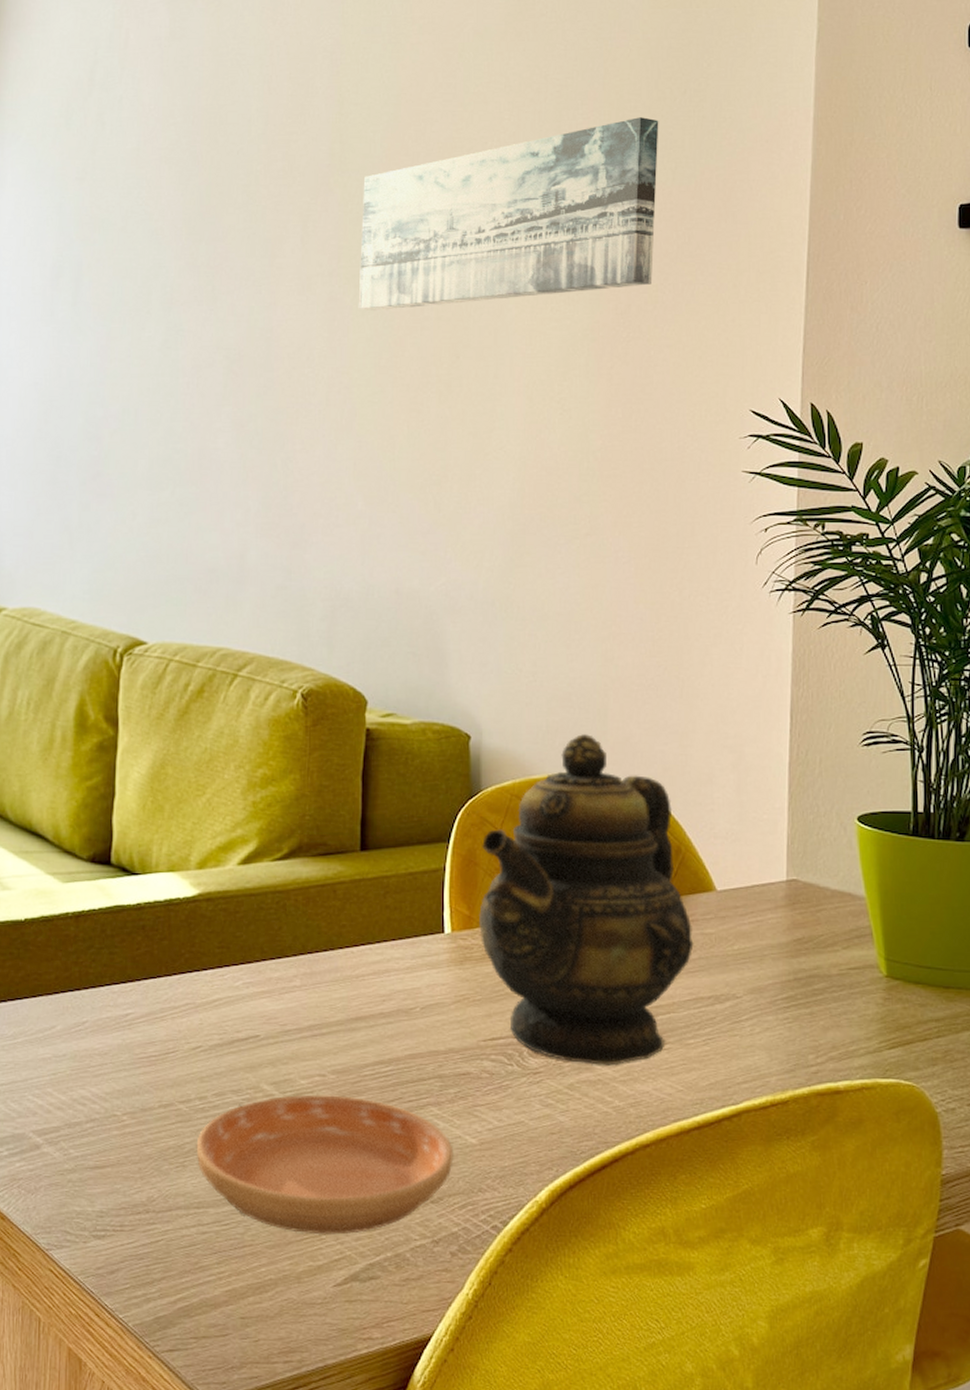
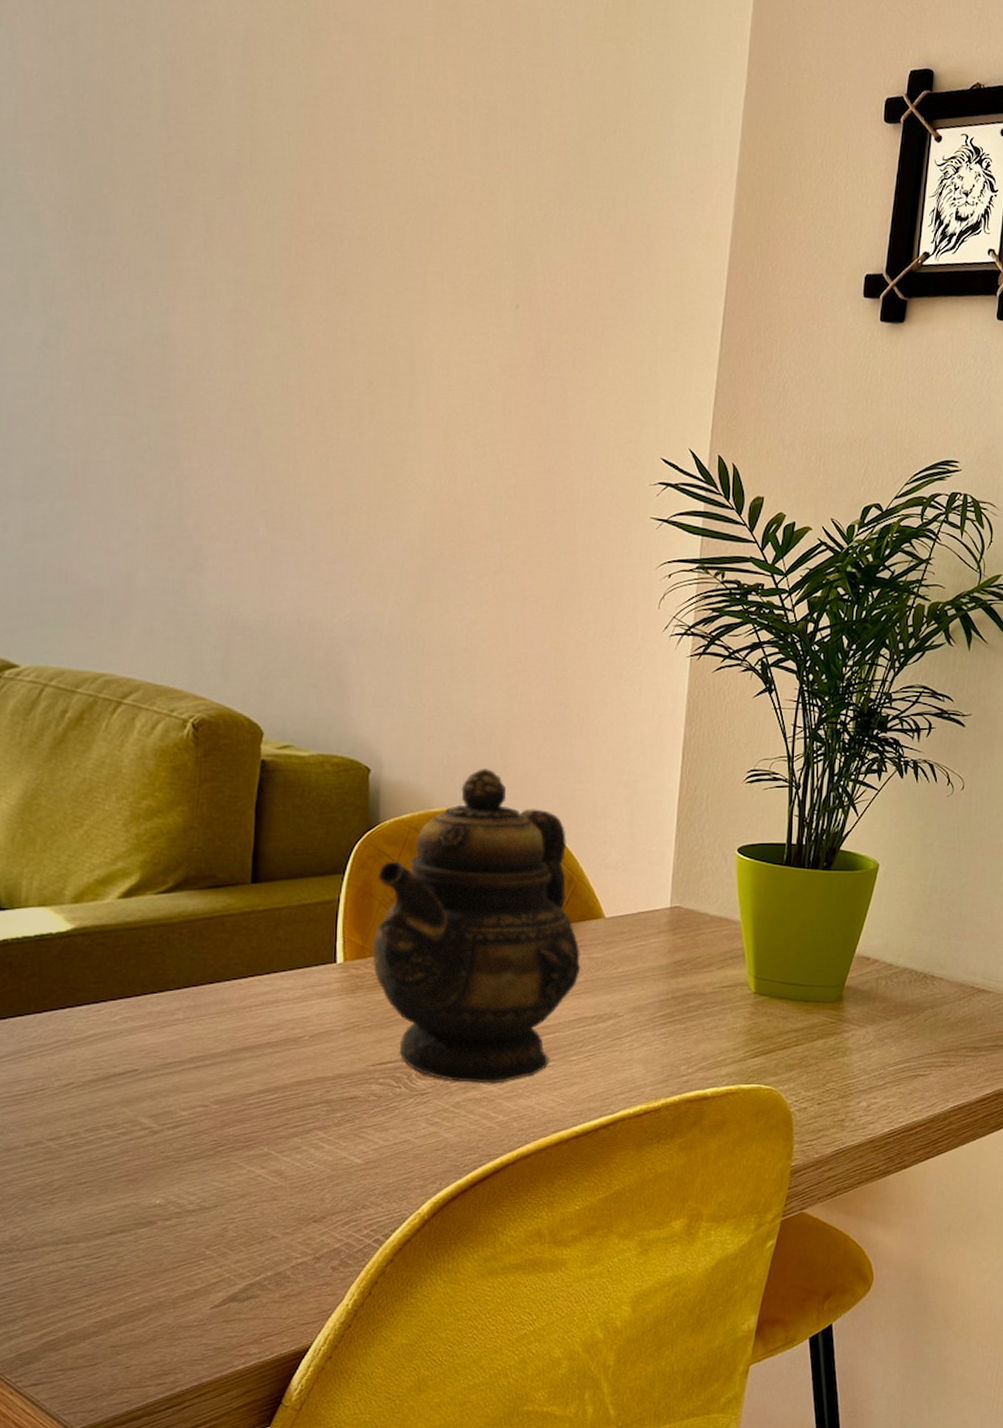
saucer: present [196,1094,454,1235] -> none [66,1125,338,1261]
wall art: present [358,117,659,310] -> none [265,151,588,327]

